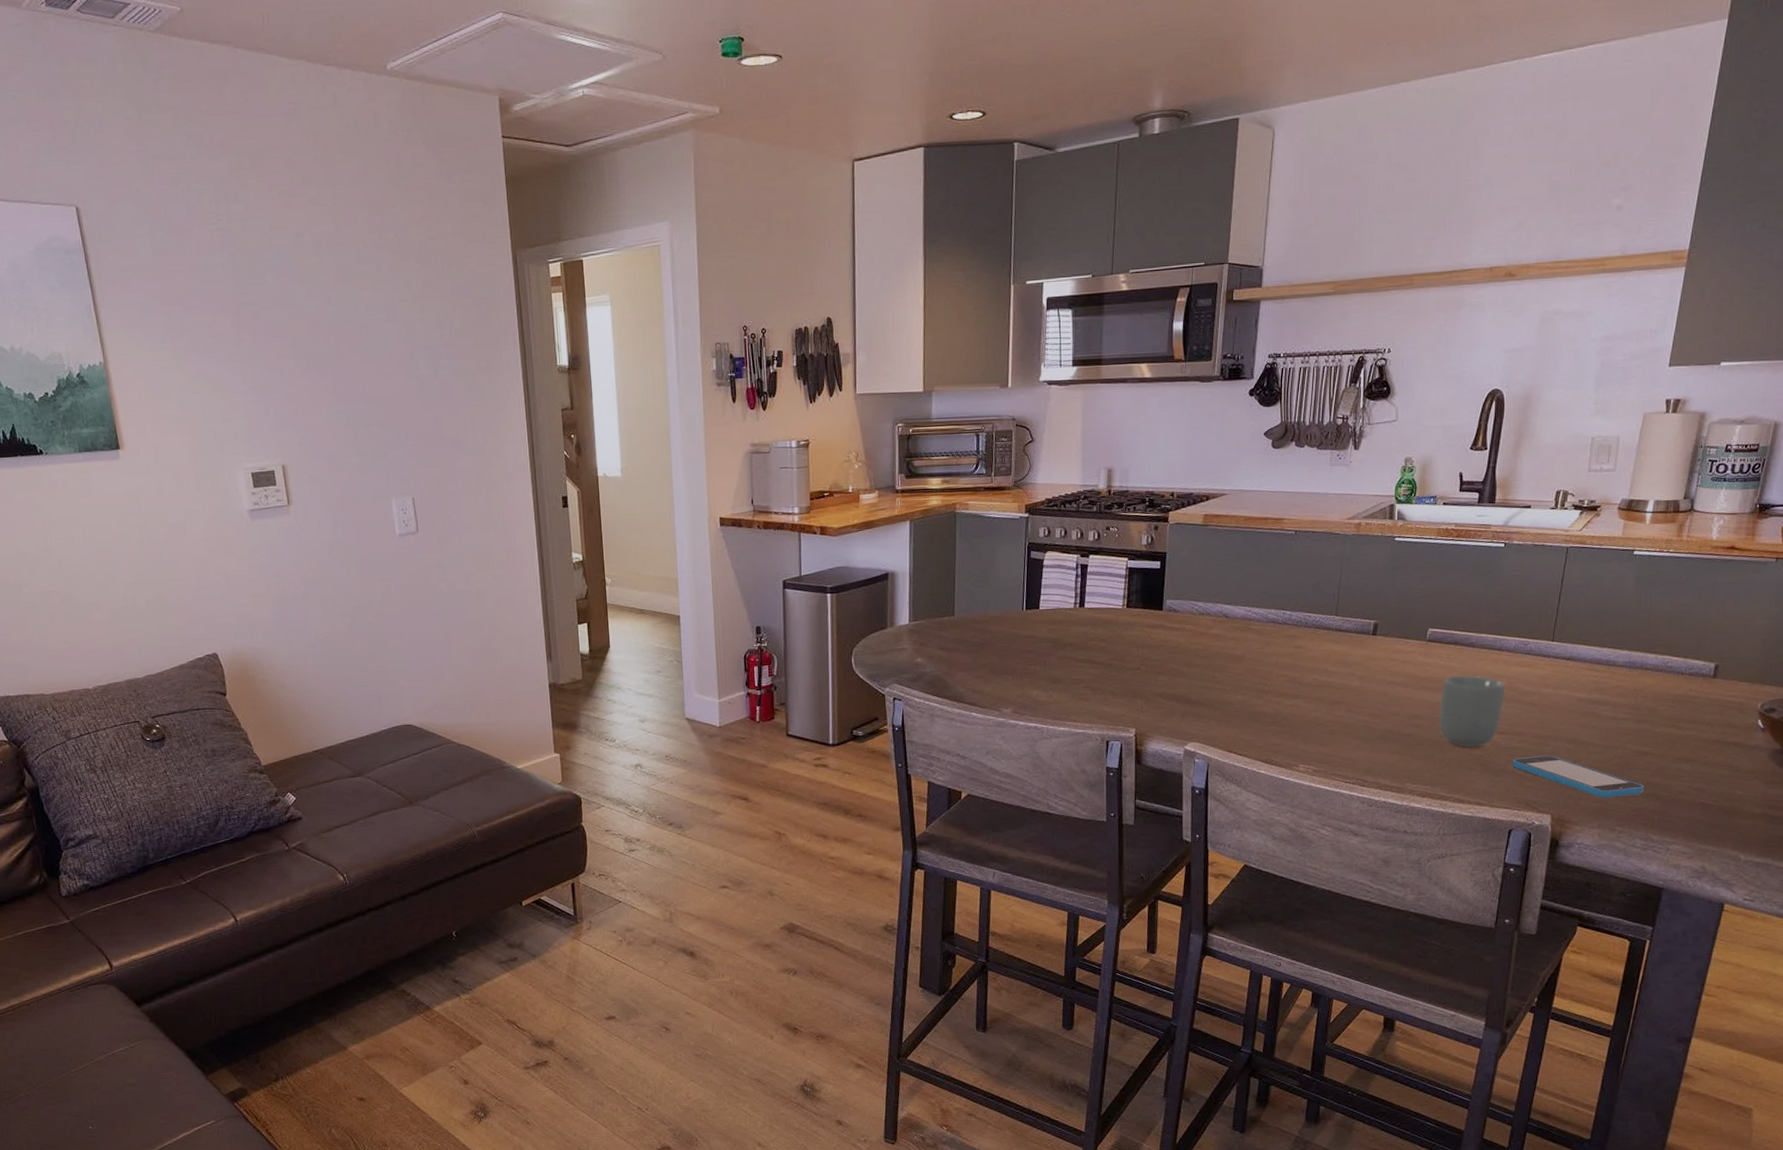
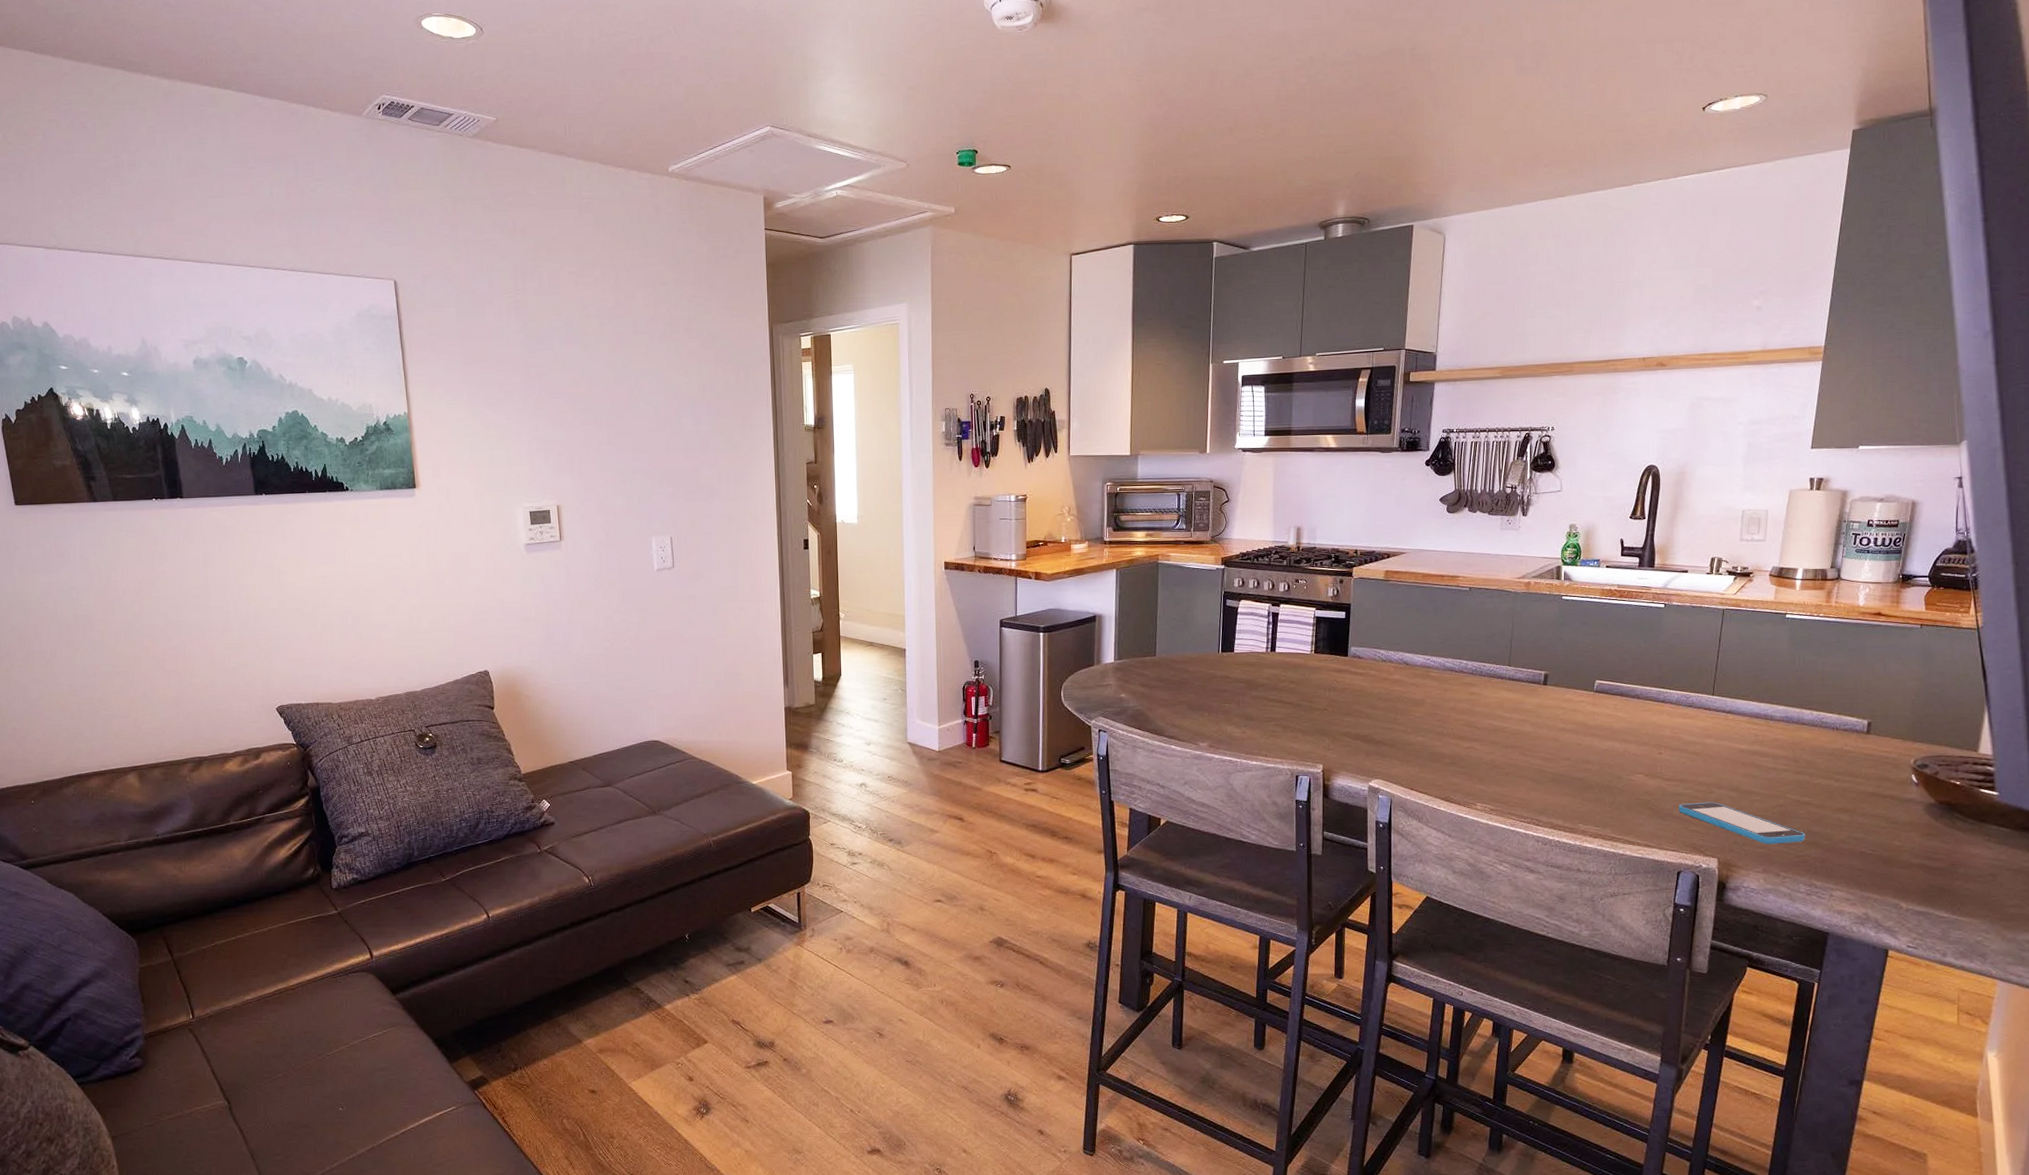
cup: present [1439,675,1506,748] -> none [1608,725,1670,793]

